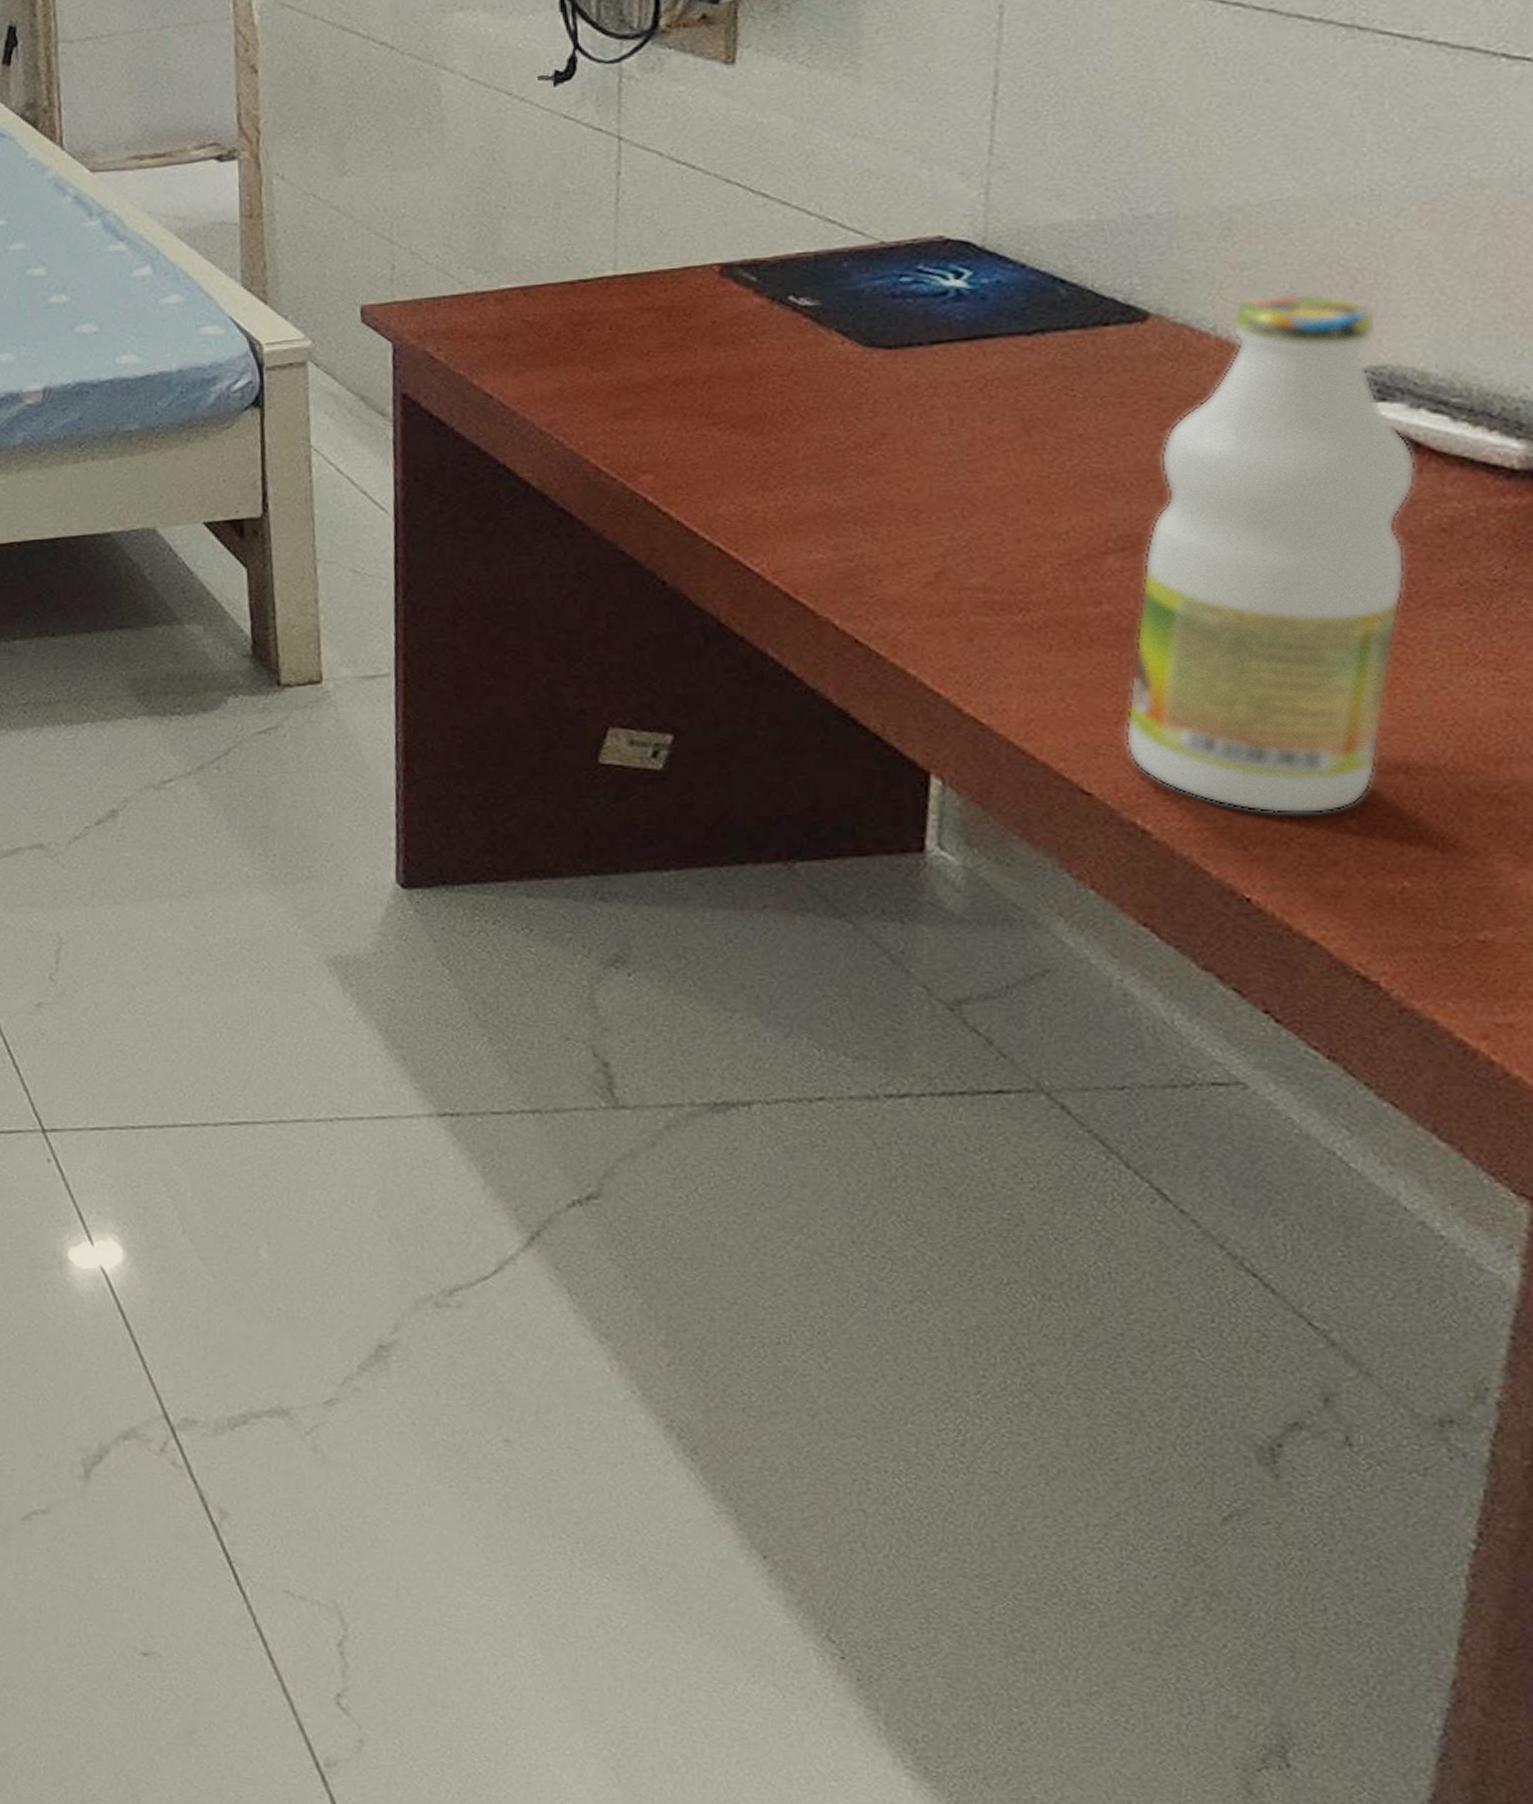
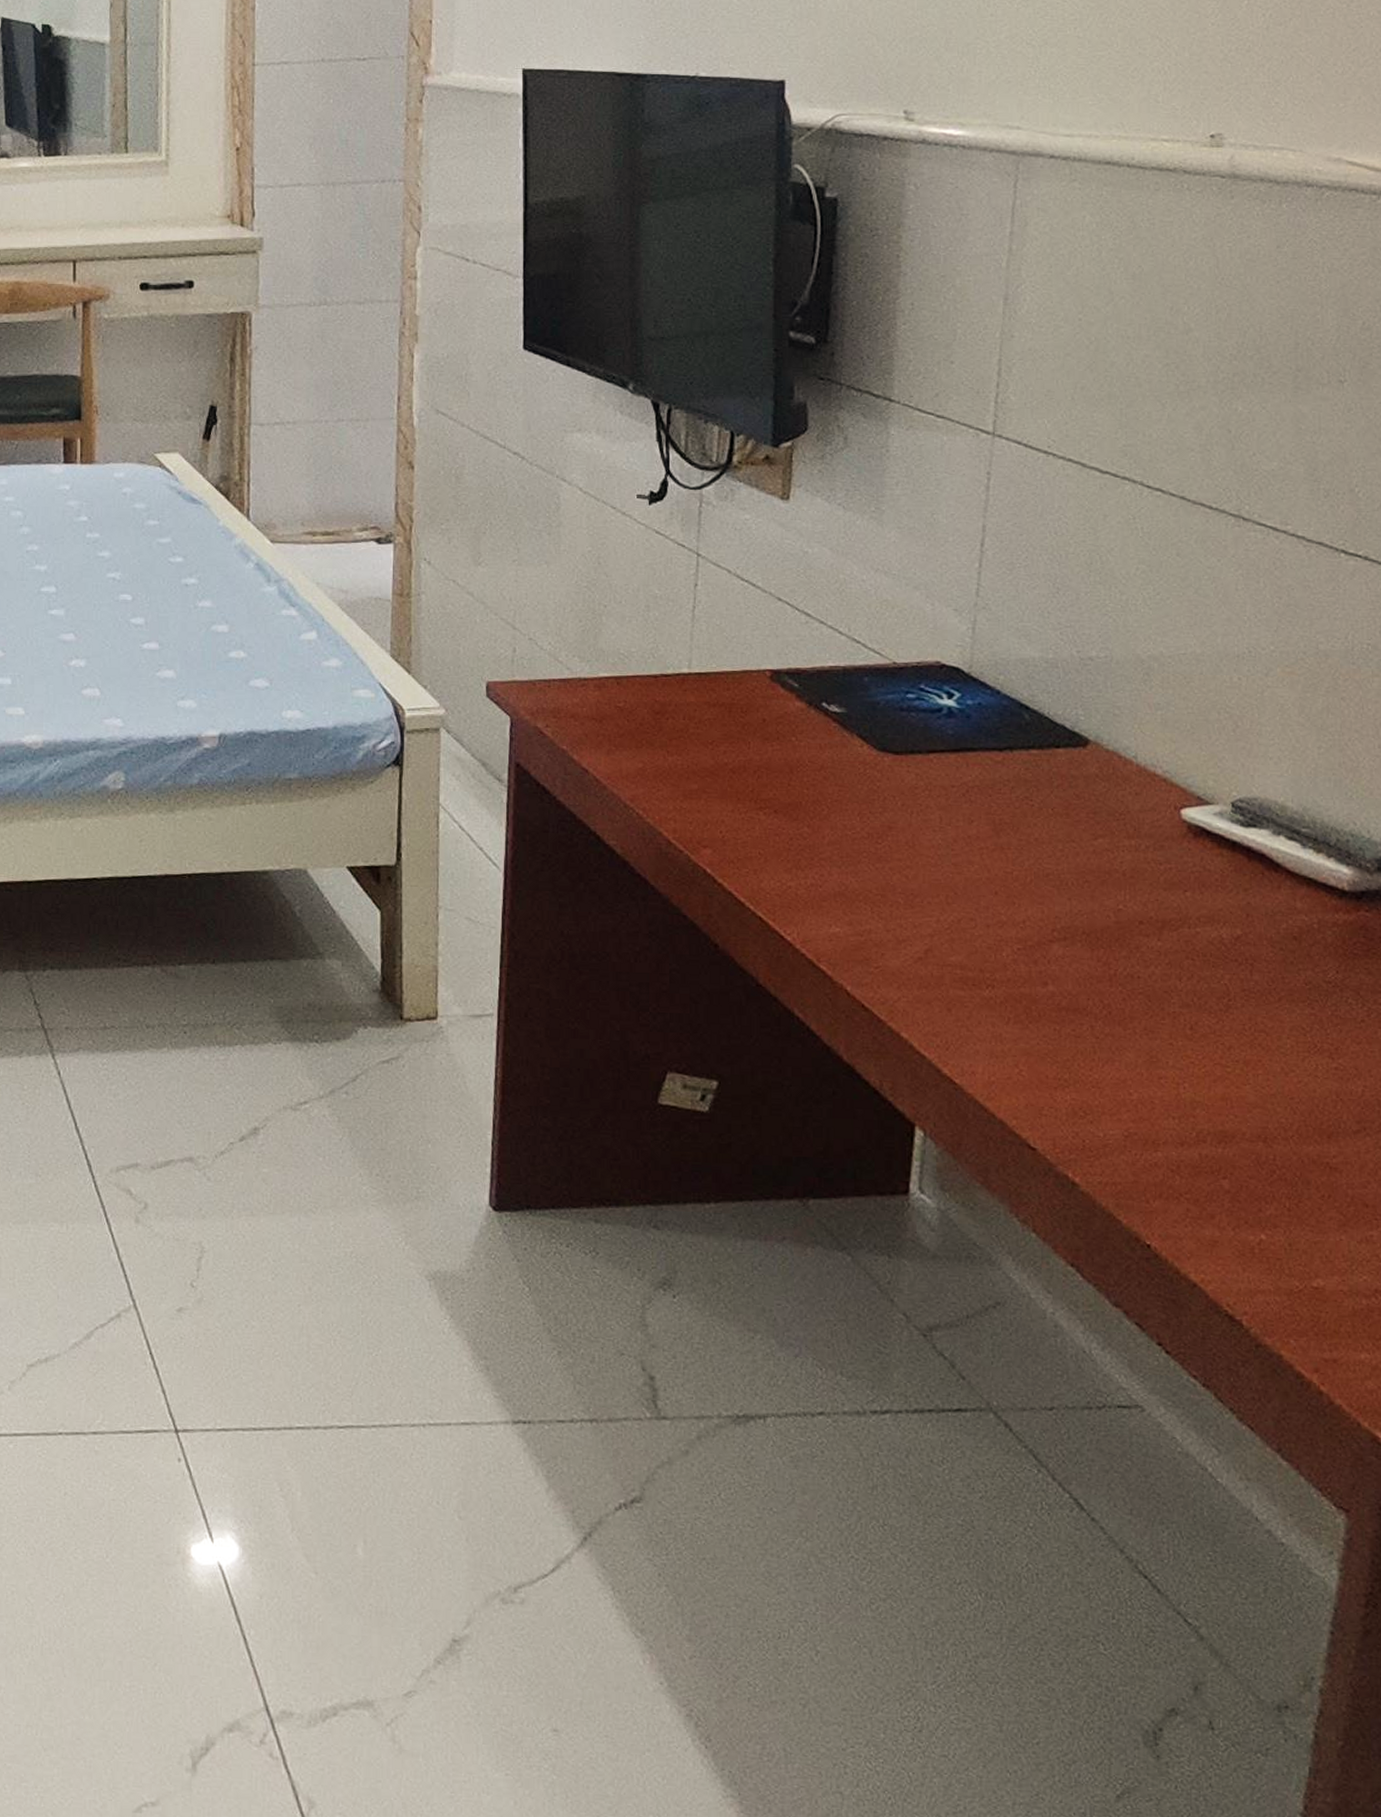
bottle: present [1124,292,1417,814] -> none [1061,731,1277,1174]

